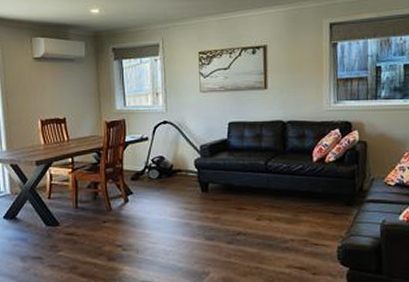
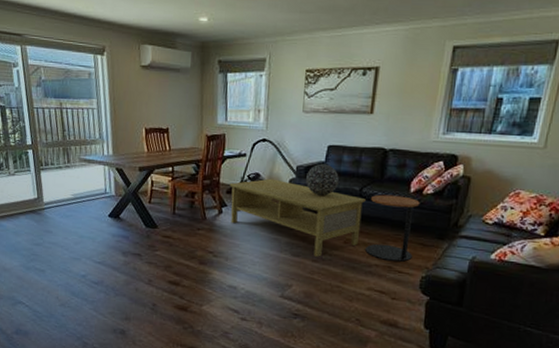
coffee table: none [134,160,272,238] -> present [229,178,366,257]
decorative sphere: none [211,141,243,173] -> present [306,163,339,196]
side table: none [277,166,326,234] -> present [365,194,420,262]

